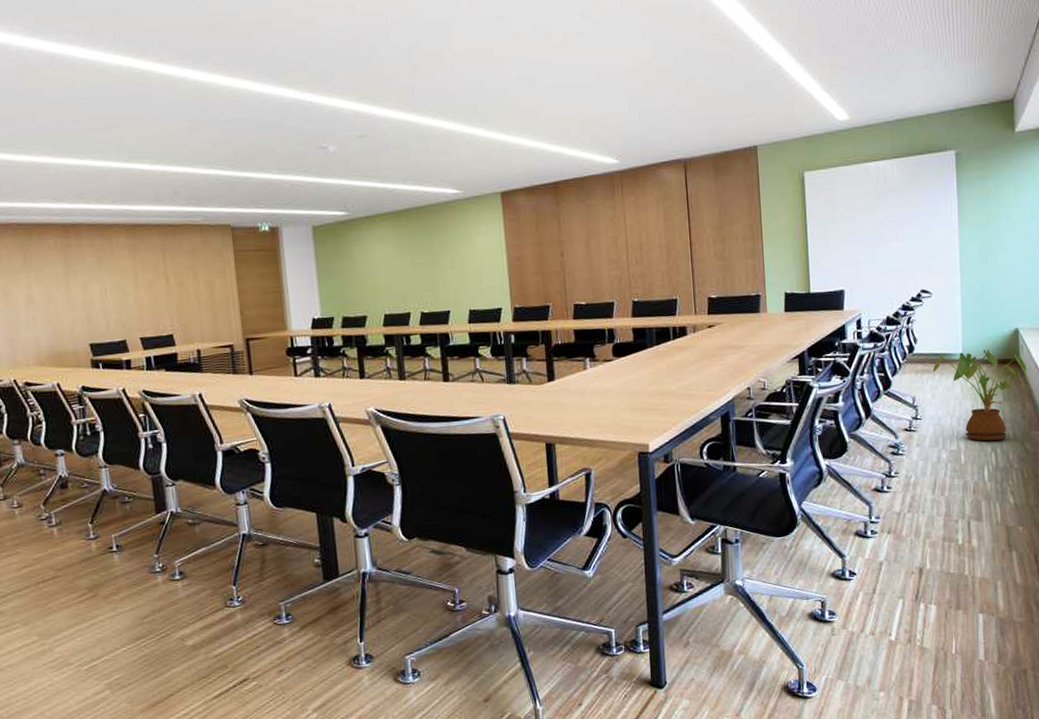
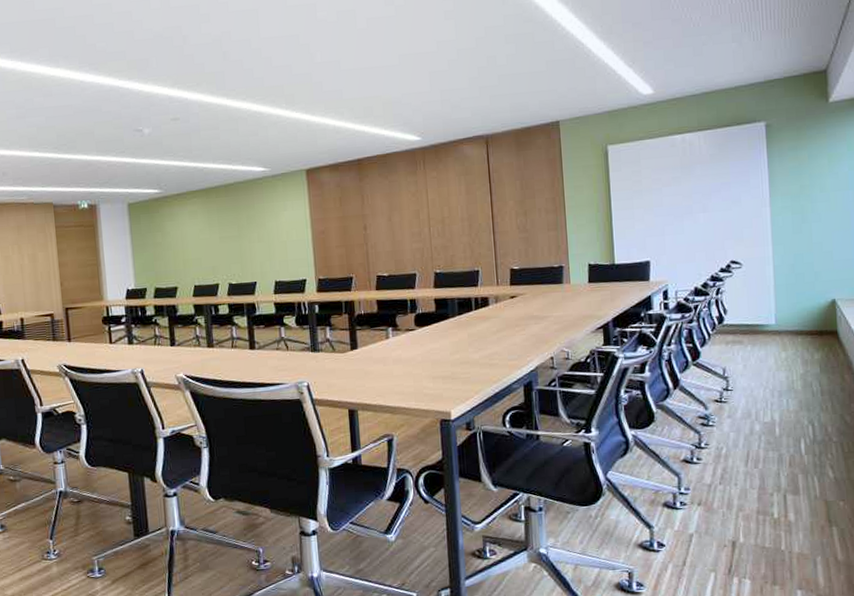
house plant: present [932,349,1027,441] -> none [744,320,845,414]

